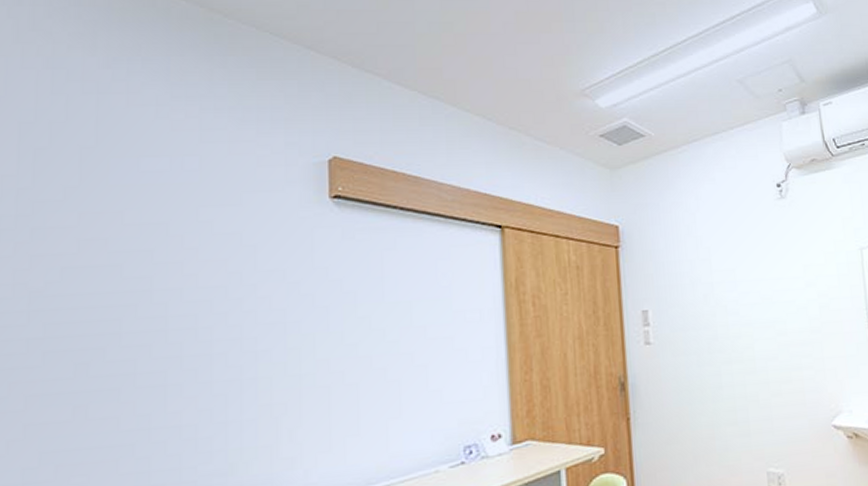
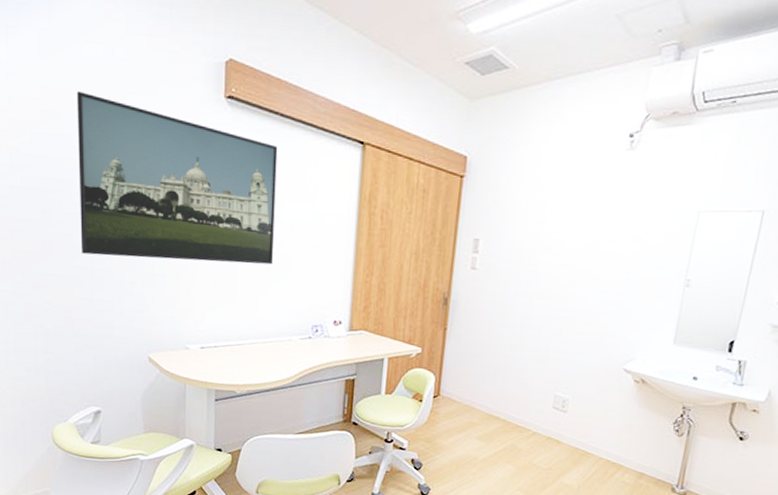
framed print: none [131,211,406,411] -> present [77,91,278,265]

